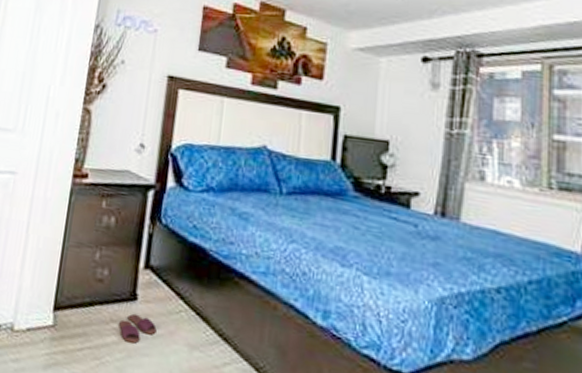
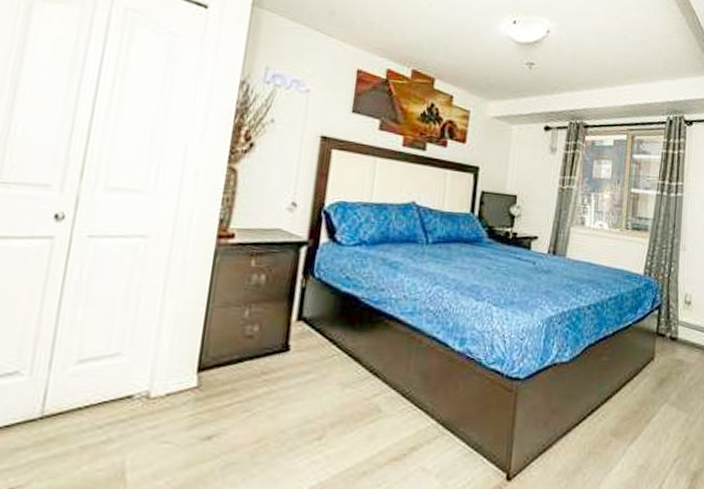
slippers: present [119,313,157,344] -> none [271,363,310,391]

